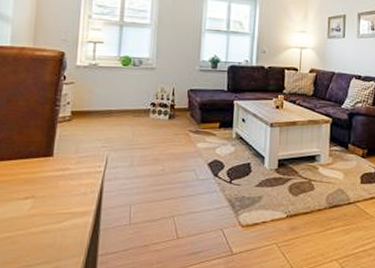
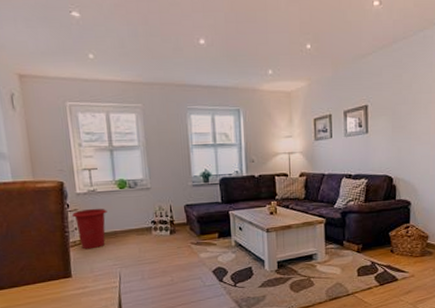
waste bin: none [66,83,106,127] -> present [71,208,107,250]

